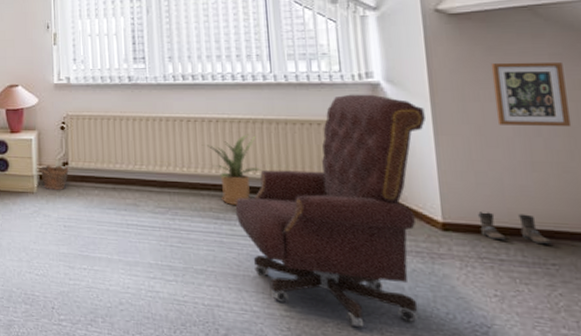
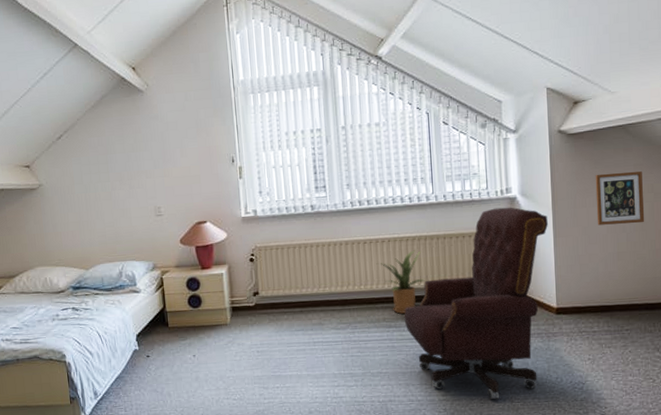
clay pot: present [40,165,69,191] -> none [232,295,260,321]
boots: present [477,212,552,245] -> none [580,294,627,317]

